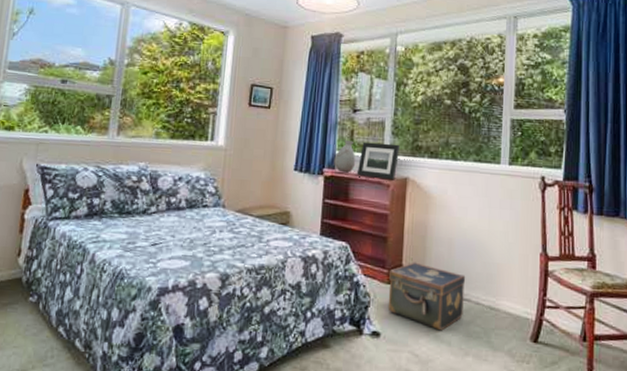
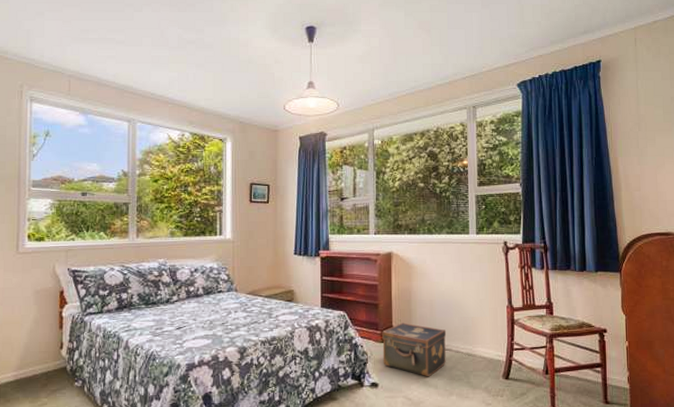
vase: present [334,140,356,173] -> none [328,225,347,253]
picture frame: present [356,142,400,180] -> none [348,225,383,256]

